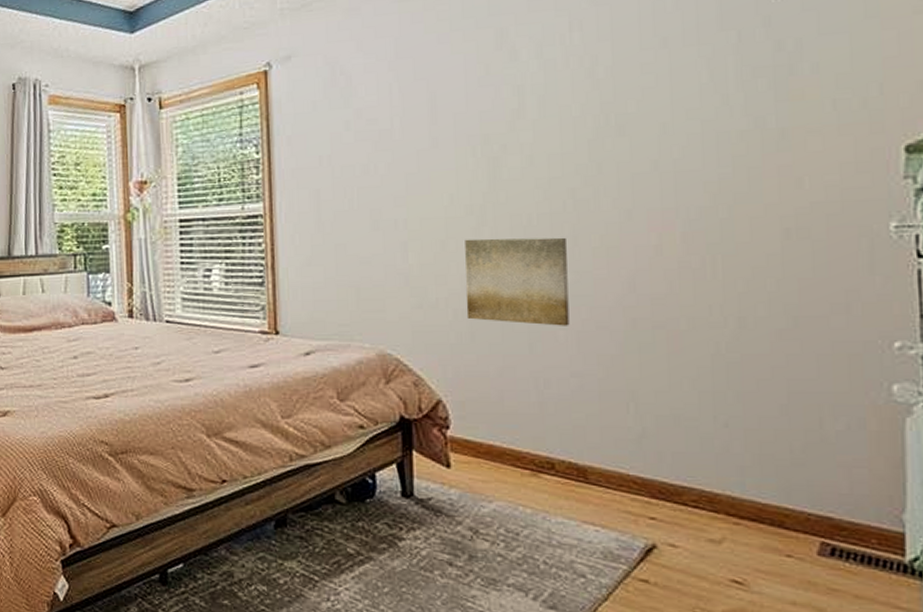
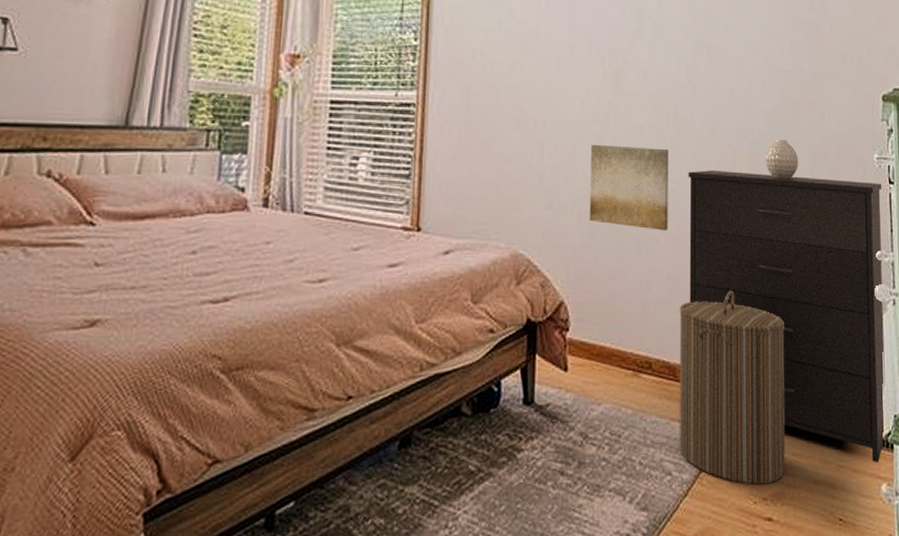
laundry hamper: none [588,389,747,599] -> present [679,290,785,485]
dresser: none [594,256,910,592] -> present [688,170,886,464]
vase: none [707,214,762,262] -> present [765,139,799,180]

